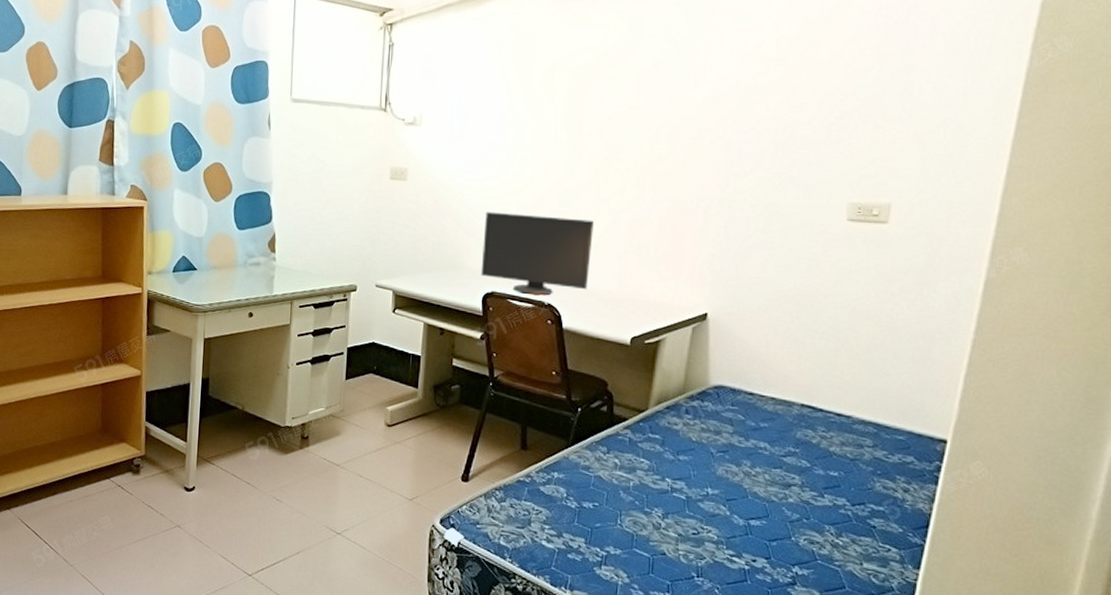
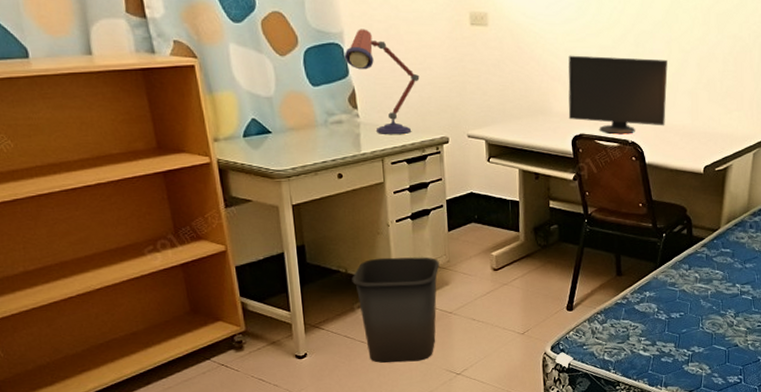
waste bin: none [247,399,333,513] -> present [352,257,440,363]
desk lamp: none [270,180,336,280] -> present [344,29,420,135]

